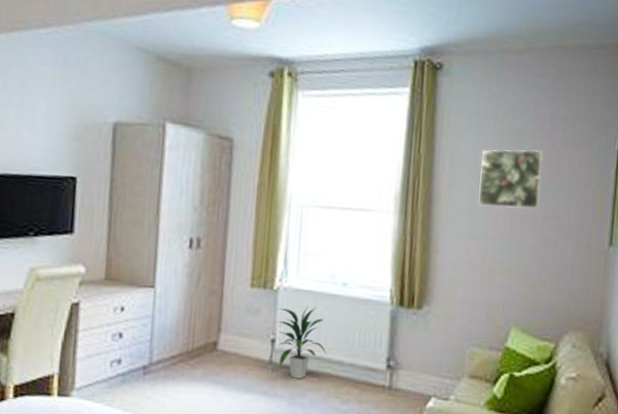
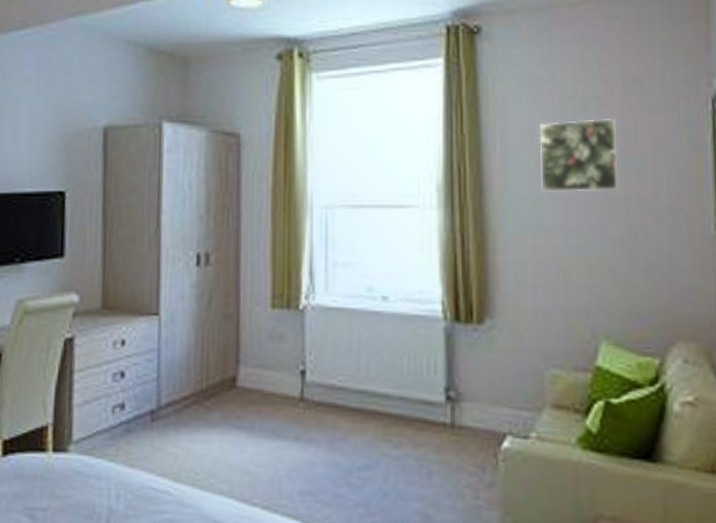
indoor plant: present [276,306,327,380] -> none [304,327,370,420]

